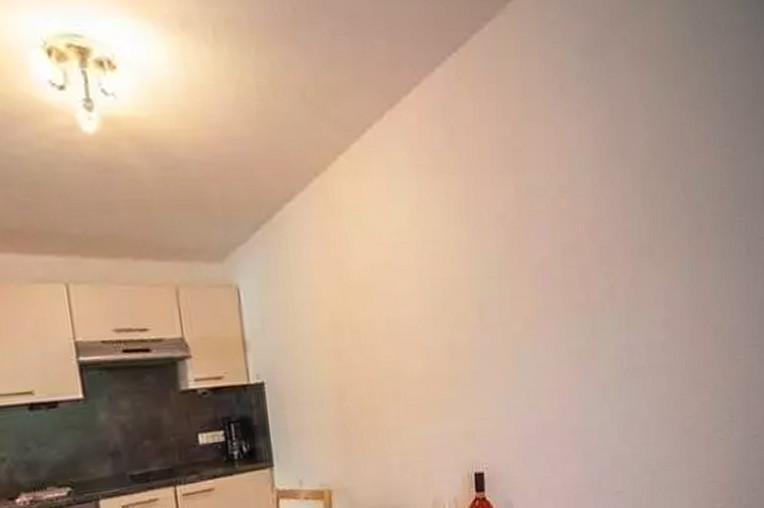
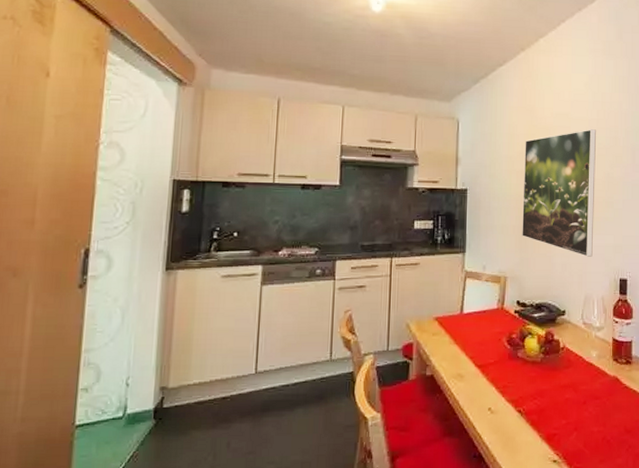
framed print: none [334,281,439,452] -> present [522,129,597,257]

